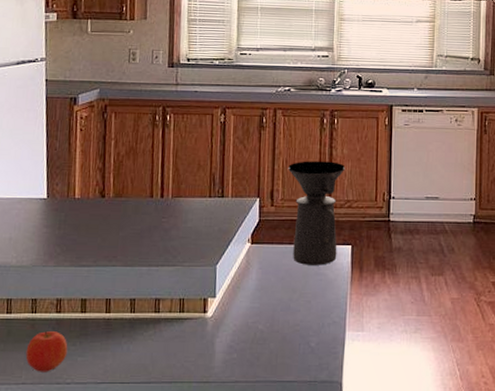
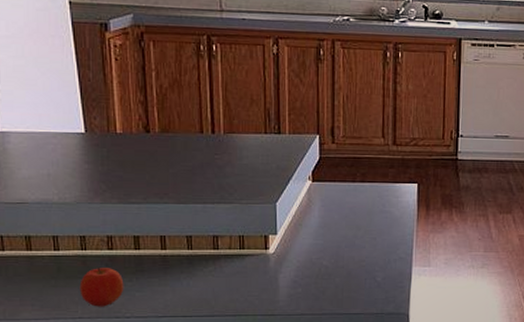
coffee maker: present [288,161,346,265] -> none [349,96,411,203]

